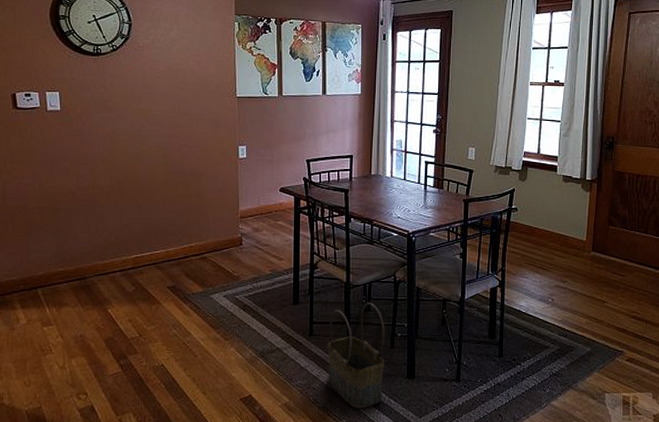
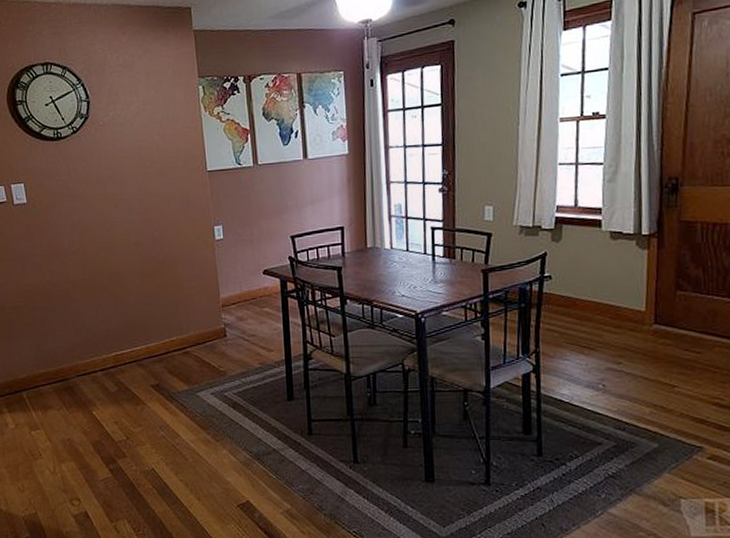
basket: present [327,302,385,409] -> none [329,396,398,516]

